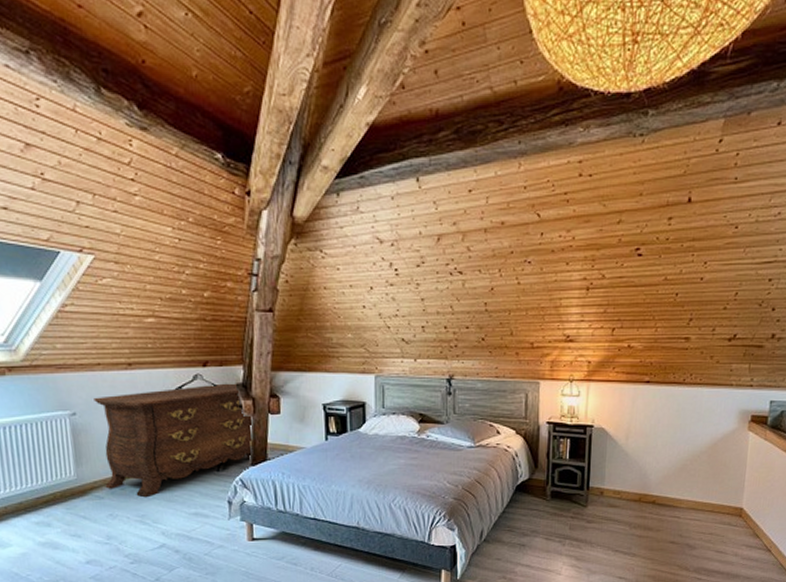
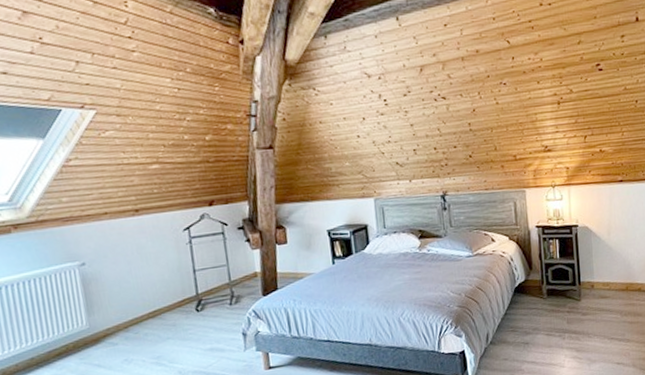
dresser: present [94,383,253,498] -> none [102,218,264,339]

